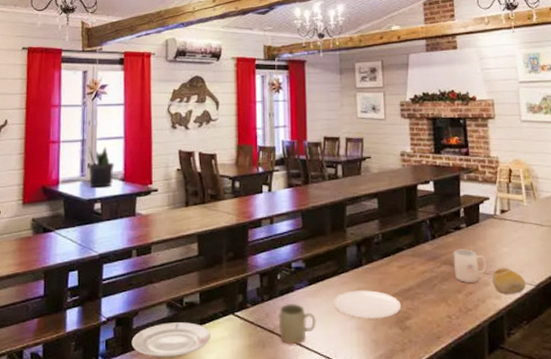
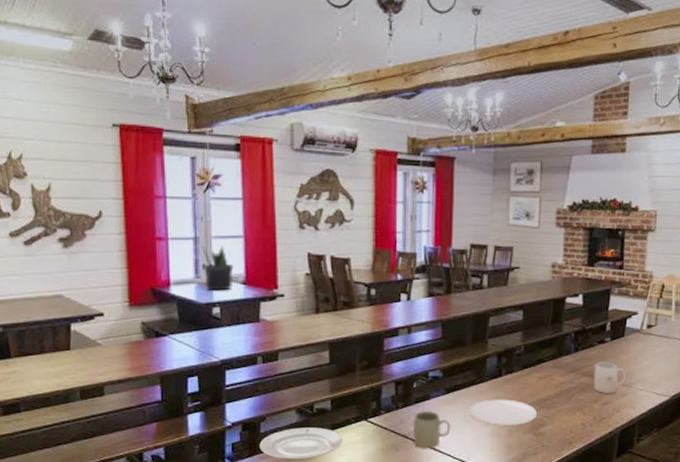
bread roll: present [492,268,526,294] -> none [629,380,662,404]

